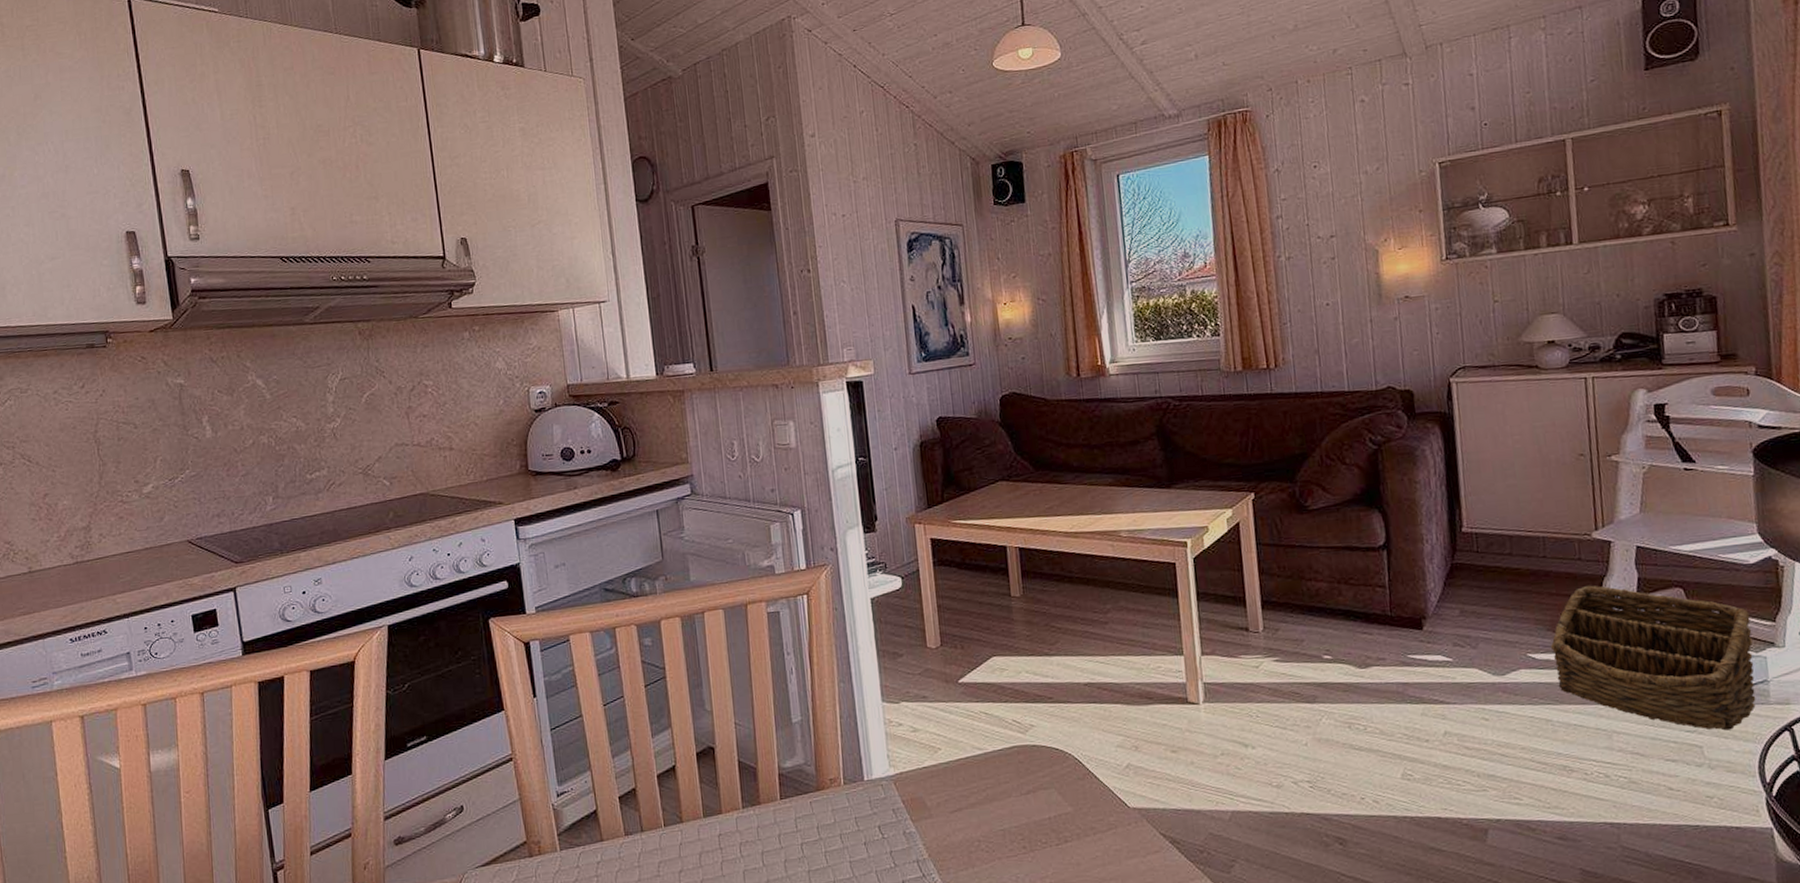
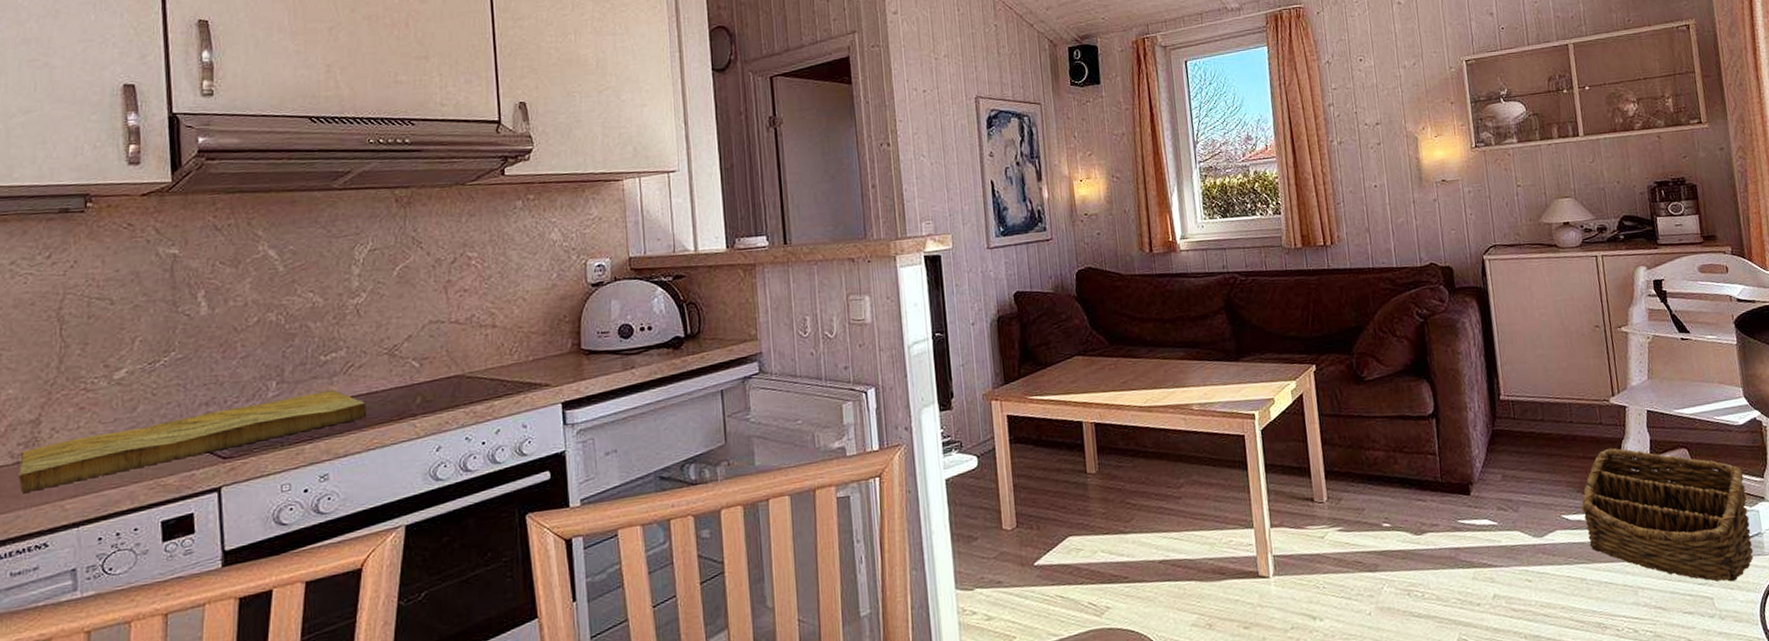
cutting board: none [78,504,349,588] -> present [18,389,367,493]

